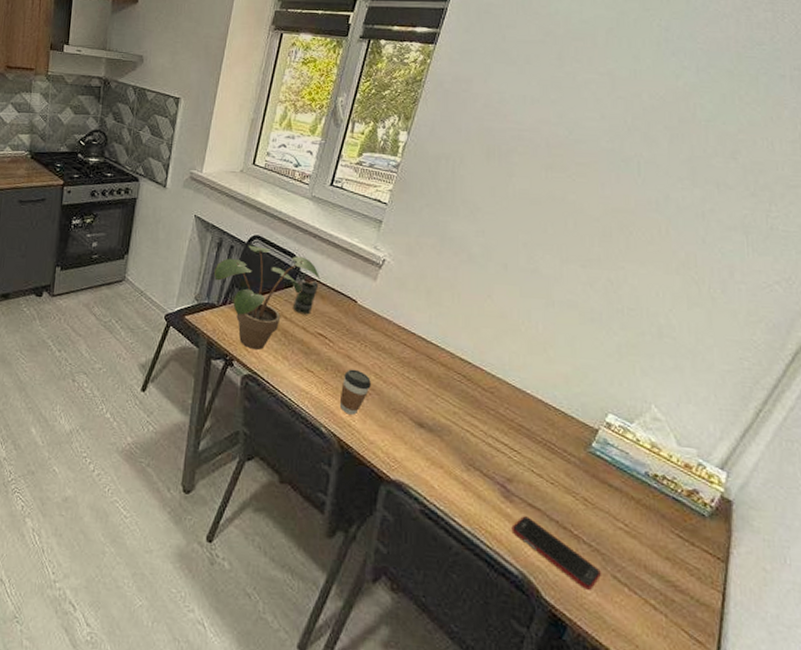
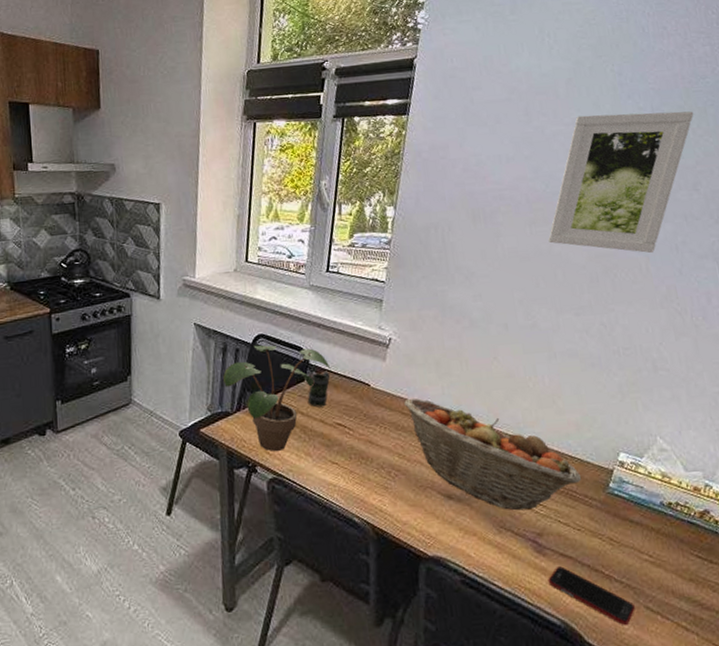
coffee cup: present [339,369,371,415] -> none [367,453,396,500]
fruit basket: none [389,321,563,454] -> present [404,398,582,511]
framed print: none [564,67,744,217] -> present [548,111,694,254]

